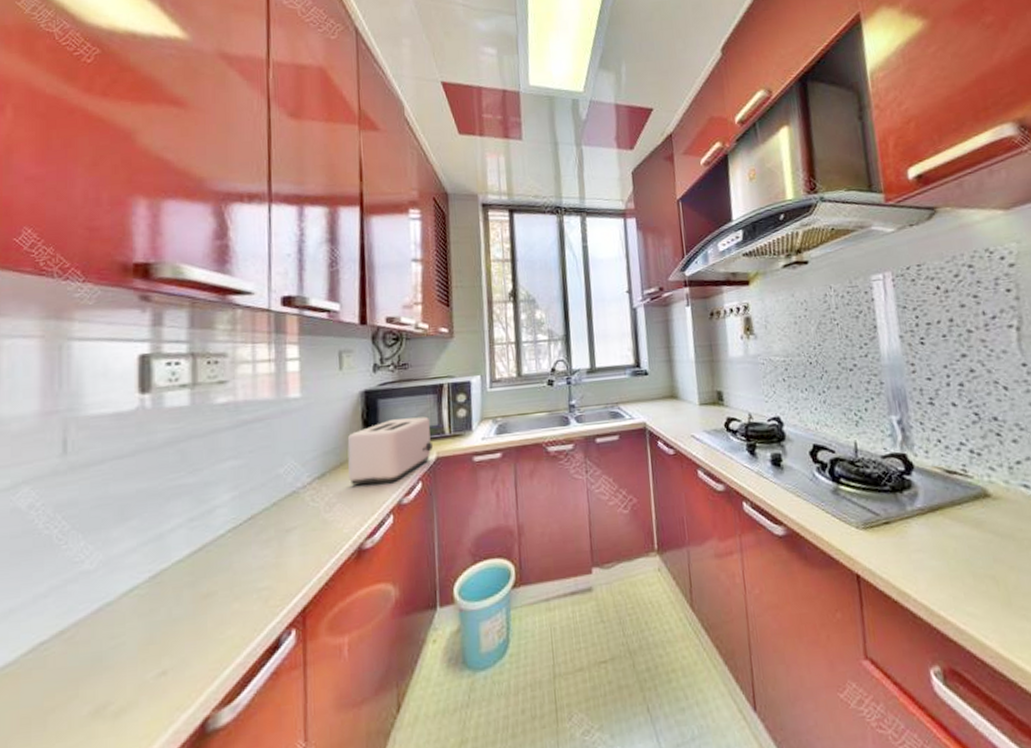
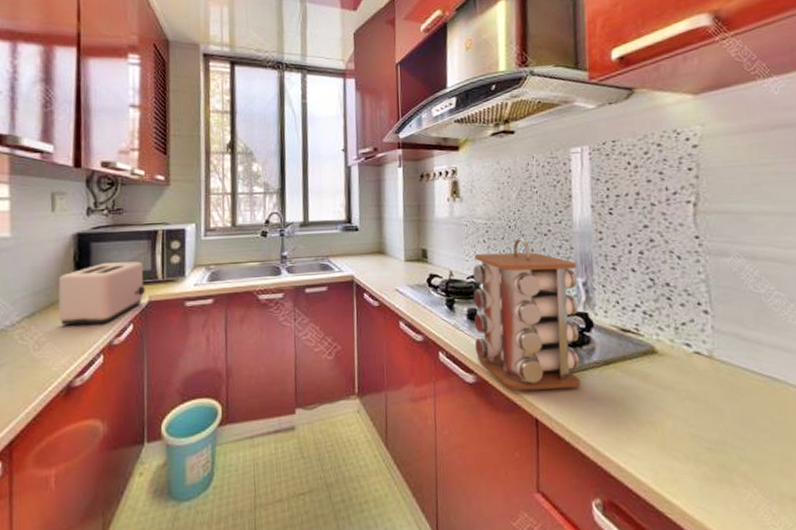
spice rack: none [773,374,905,544] -> present [473,237,581,391]

